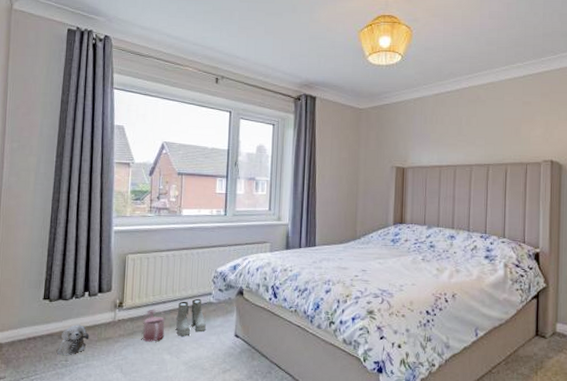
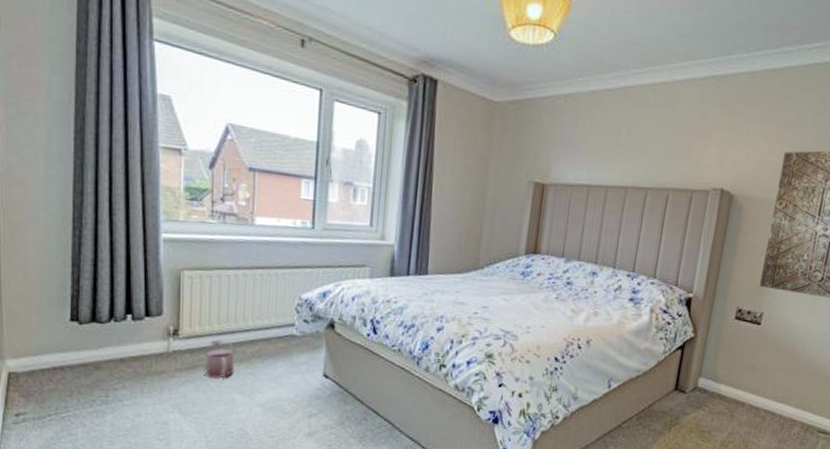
plush toy: present [56,324,90,355] -> none [93,354,136,390]
boots: present [176,298,206,336] -> none [248,329,287,374]

